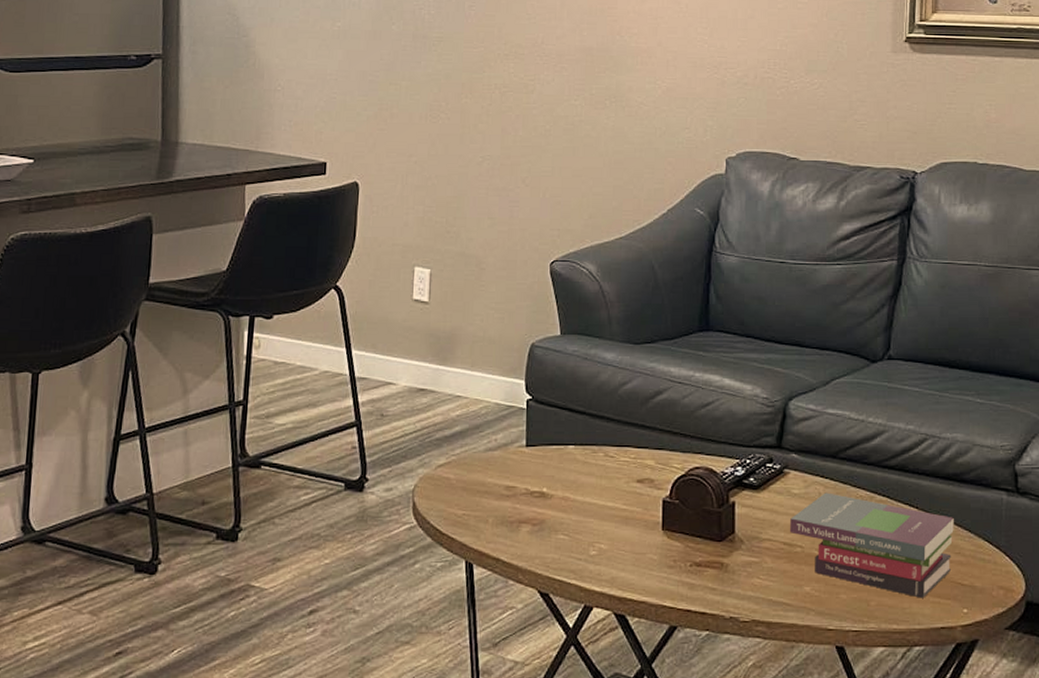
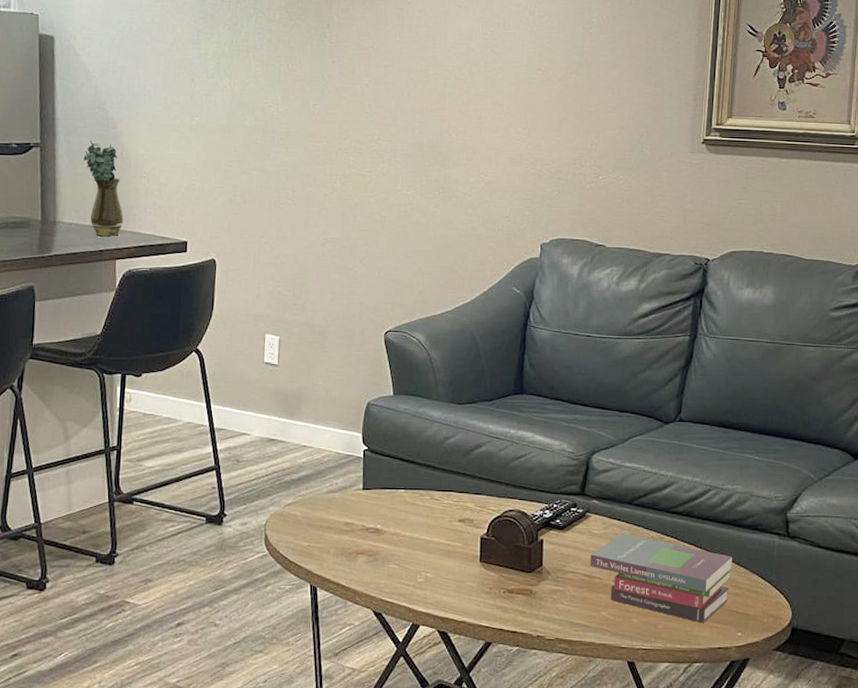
vase: none [210,50,255,159] -> present [83,140,124,237]

